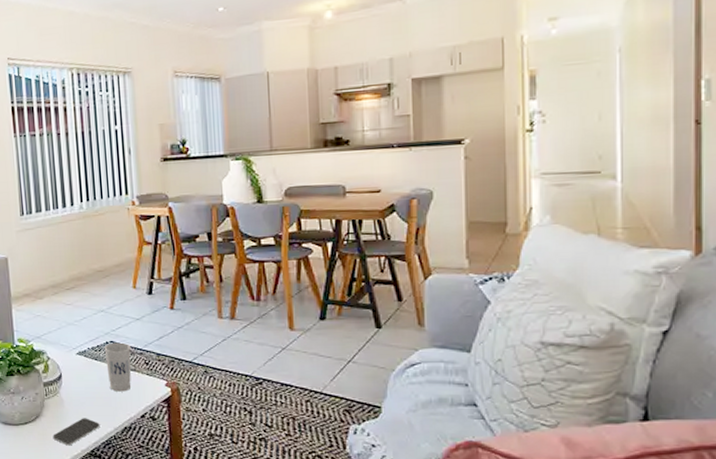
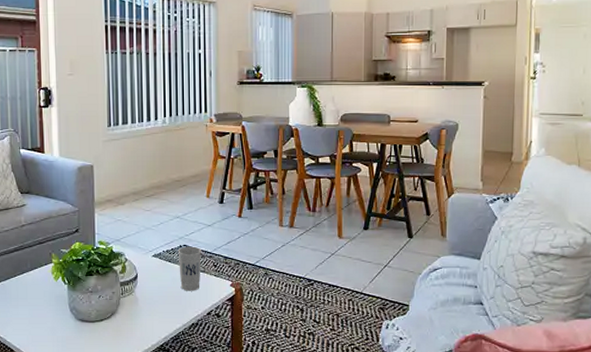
smartphone: present [53,418,100,446] -> none [126,315,170,341]

